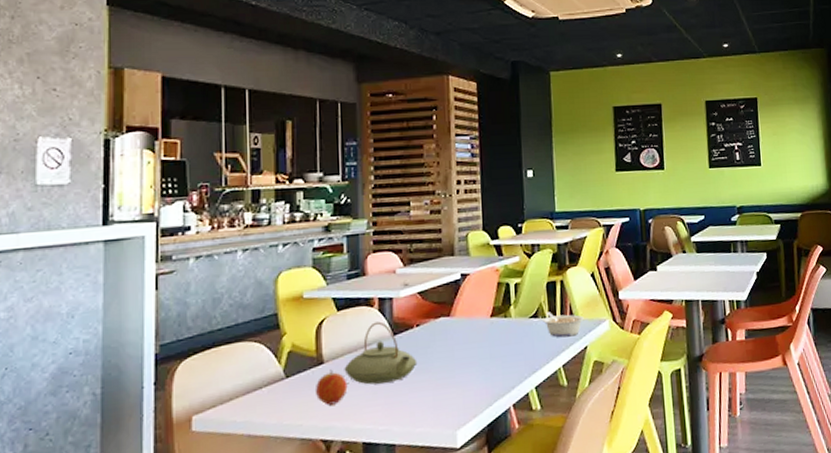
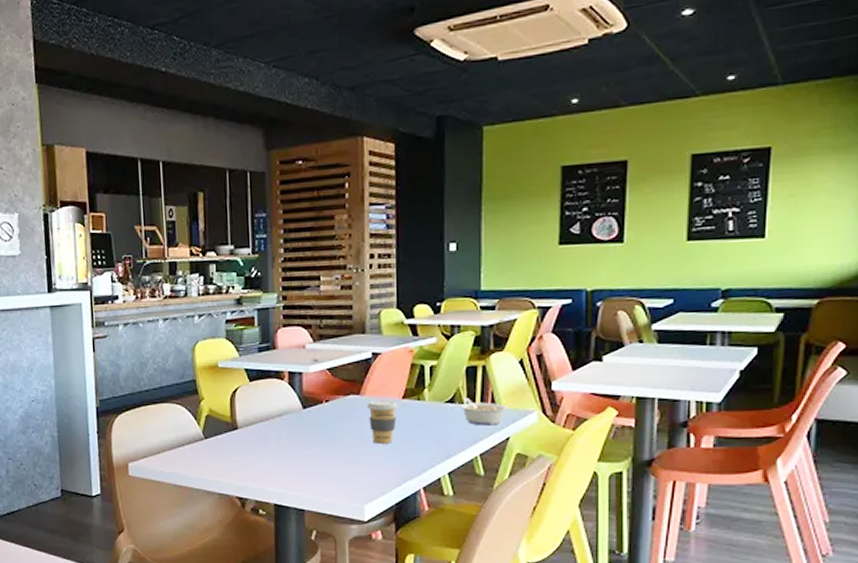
fruit: present [316,369,348,406] -> none [231,435,260,467]
teapot: present [344,321,418,385] -> none [256,394,326,453]
coffee cup: none [457,319,487,365] -> present [367,400,398,444]

